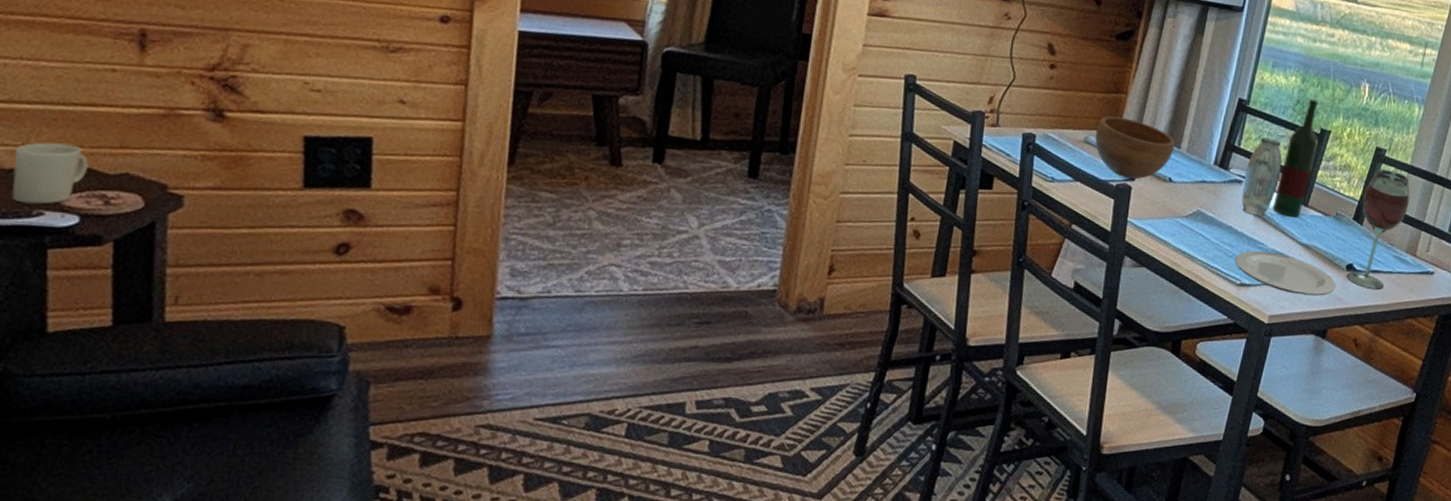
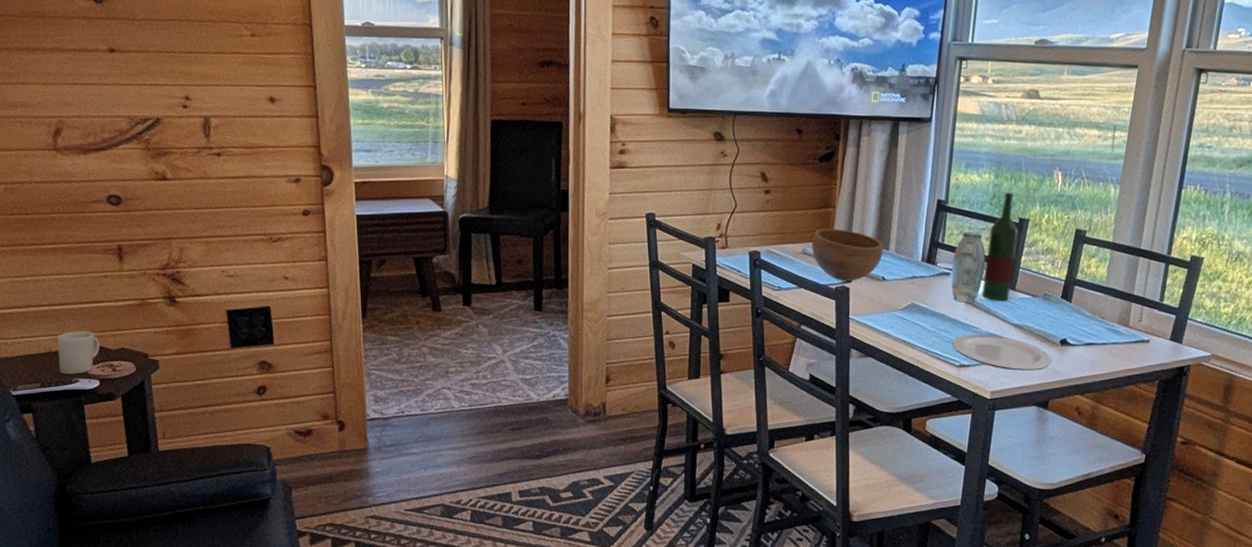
wineglass: present [1347,169,1410,290] -> none [1062,249,1117,360]

